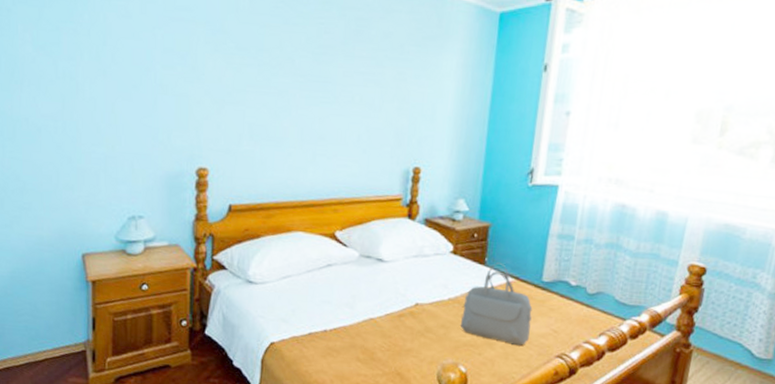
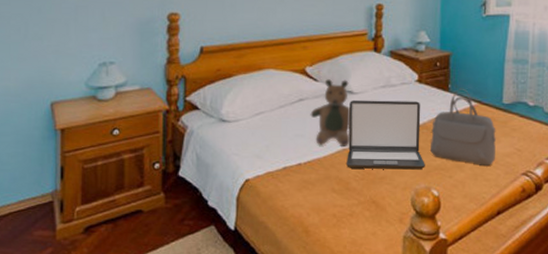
teddy bear: none [338,245,380,316] -> present [310,79,351,146]
laptop: none [373,268,454,345] -> present [346,99,425,170]

